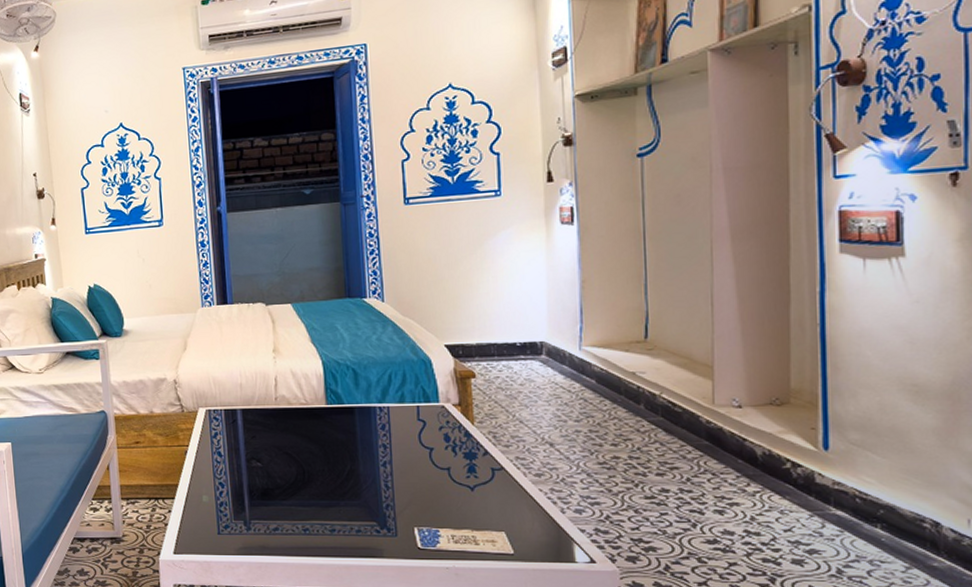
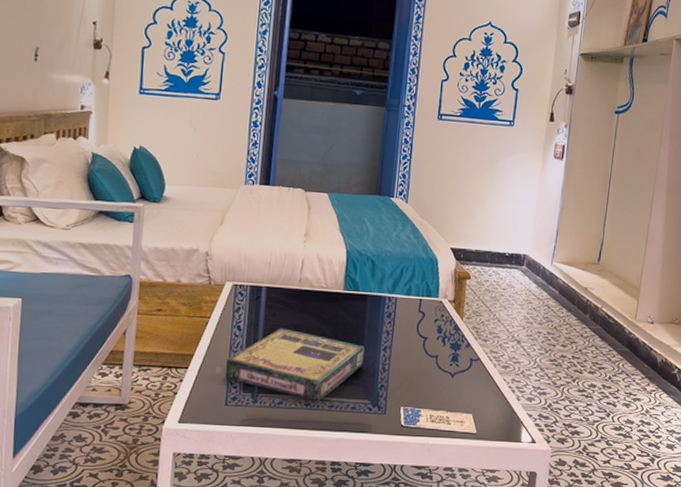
video game box: none [211,450,361,525] -> present [225,328,365,401]

